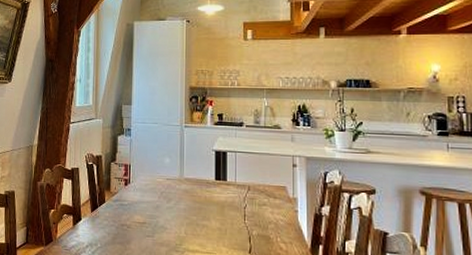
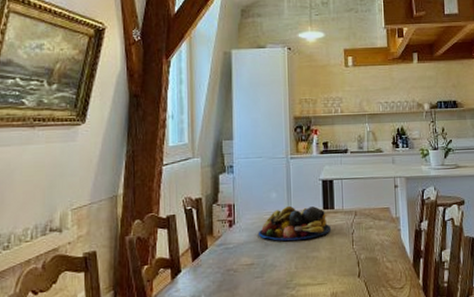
fruit bowl: none [150,172,222,207] -> present [258,205,331,241]

